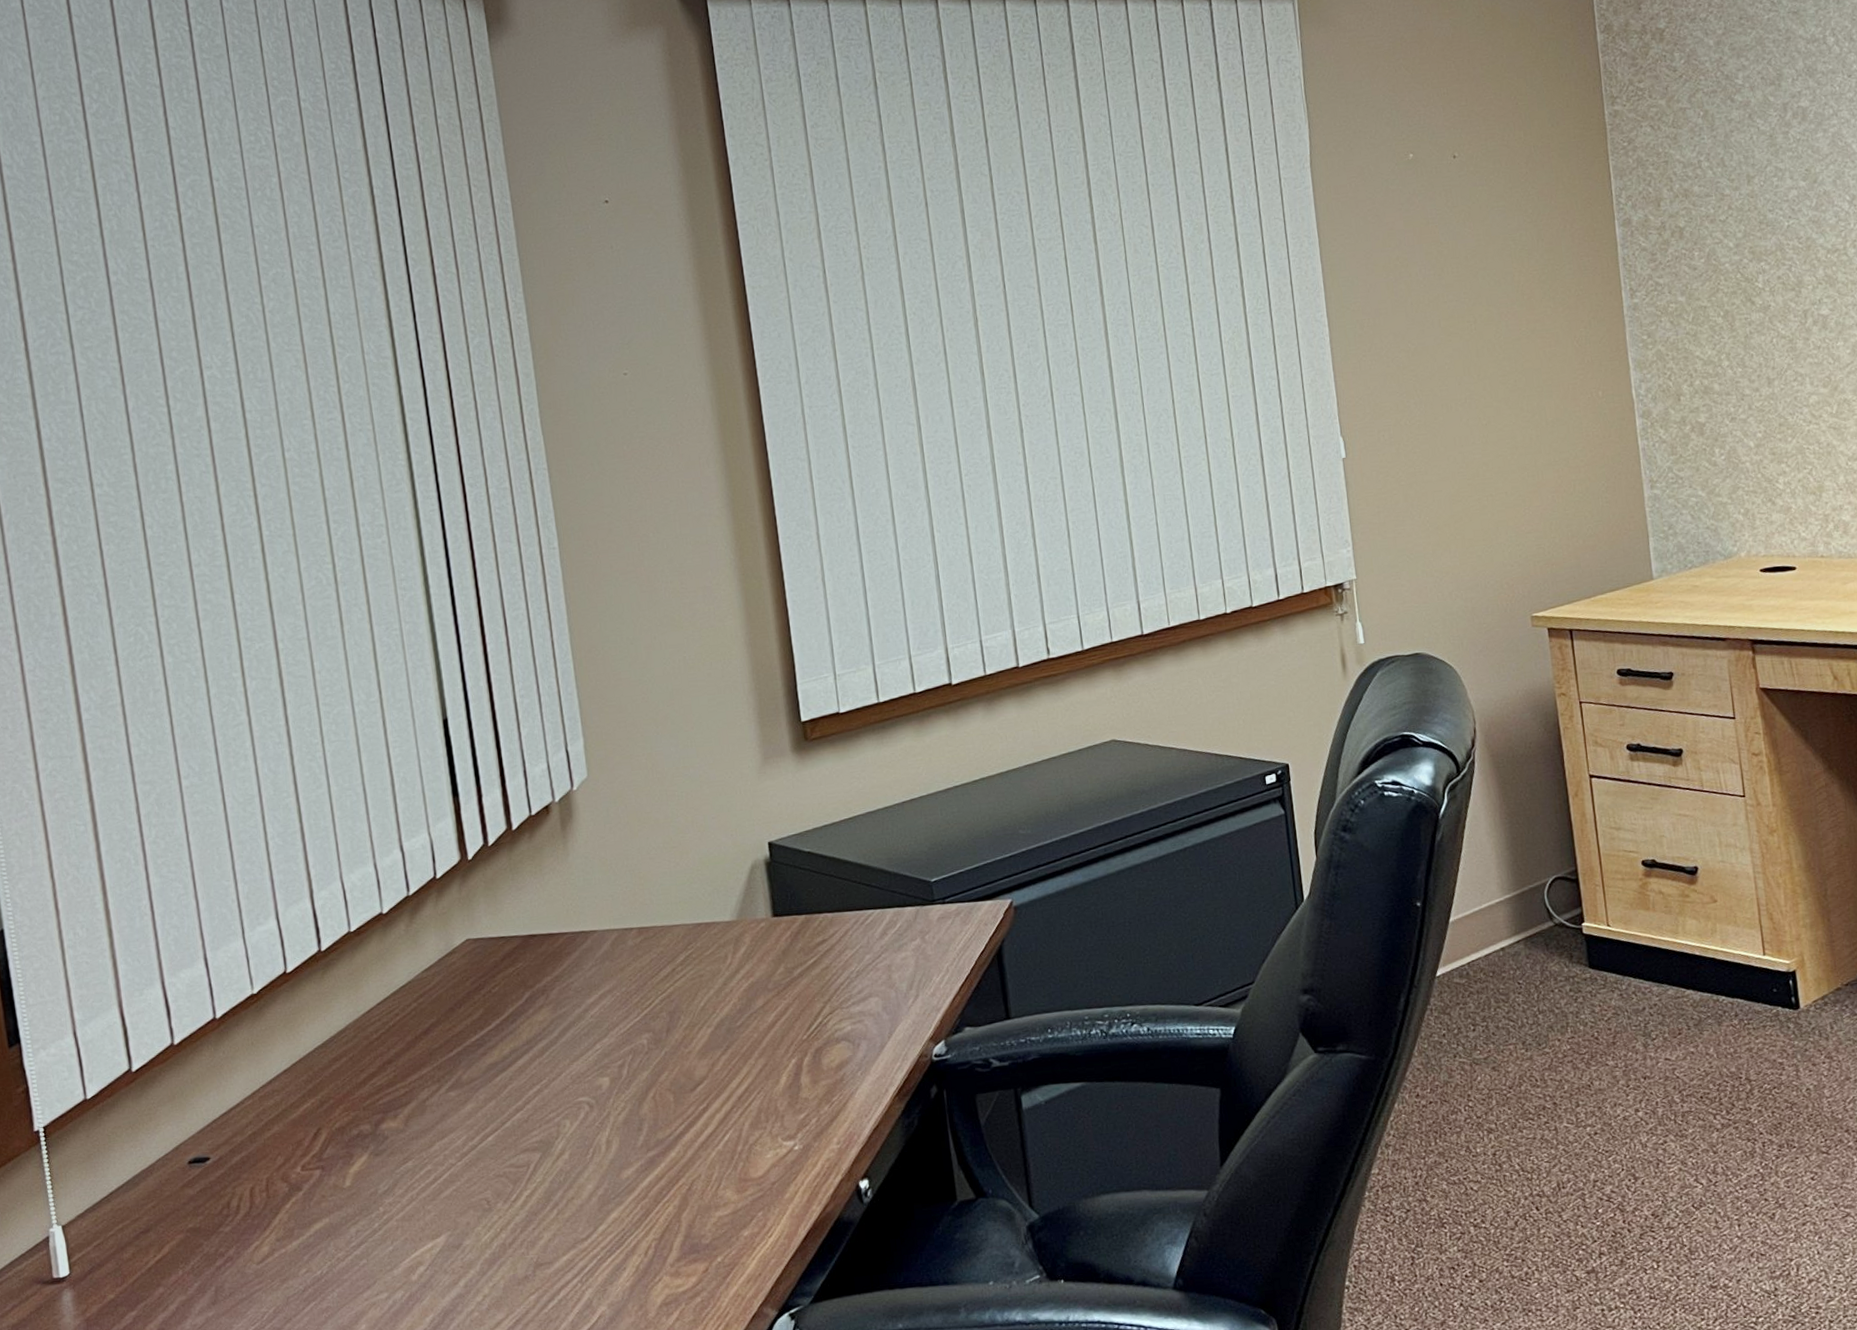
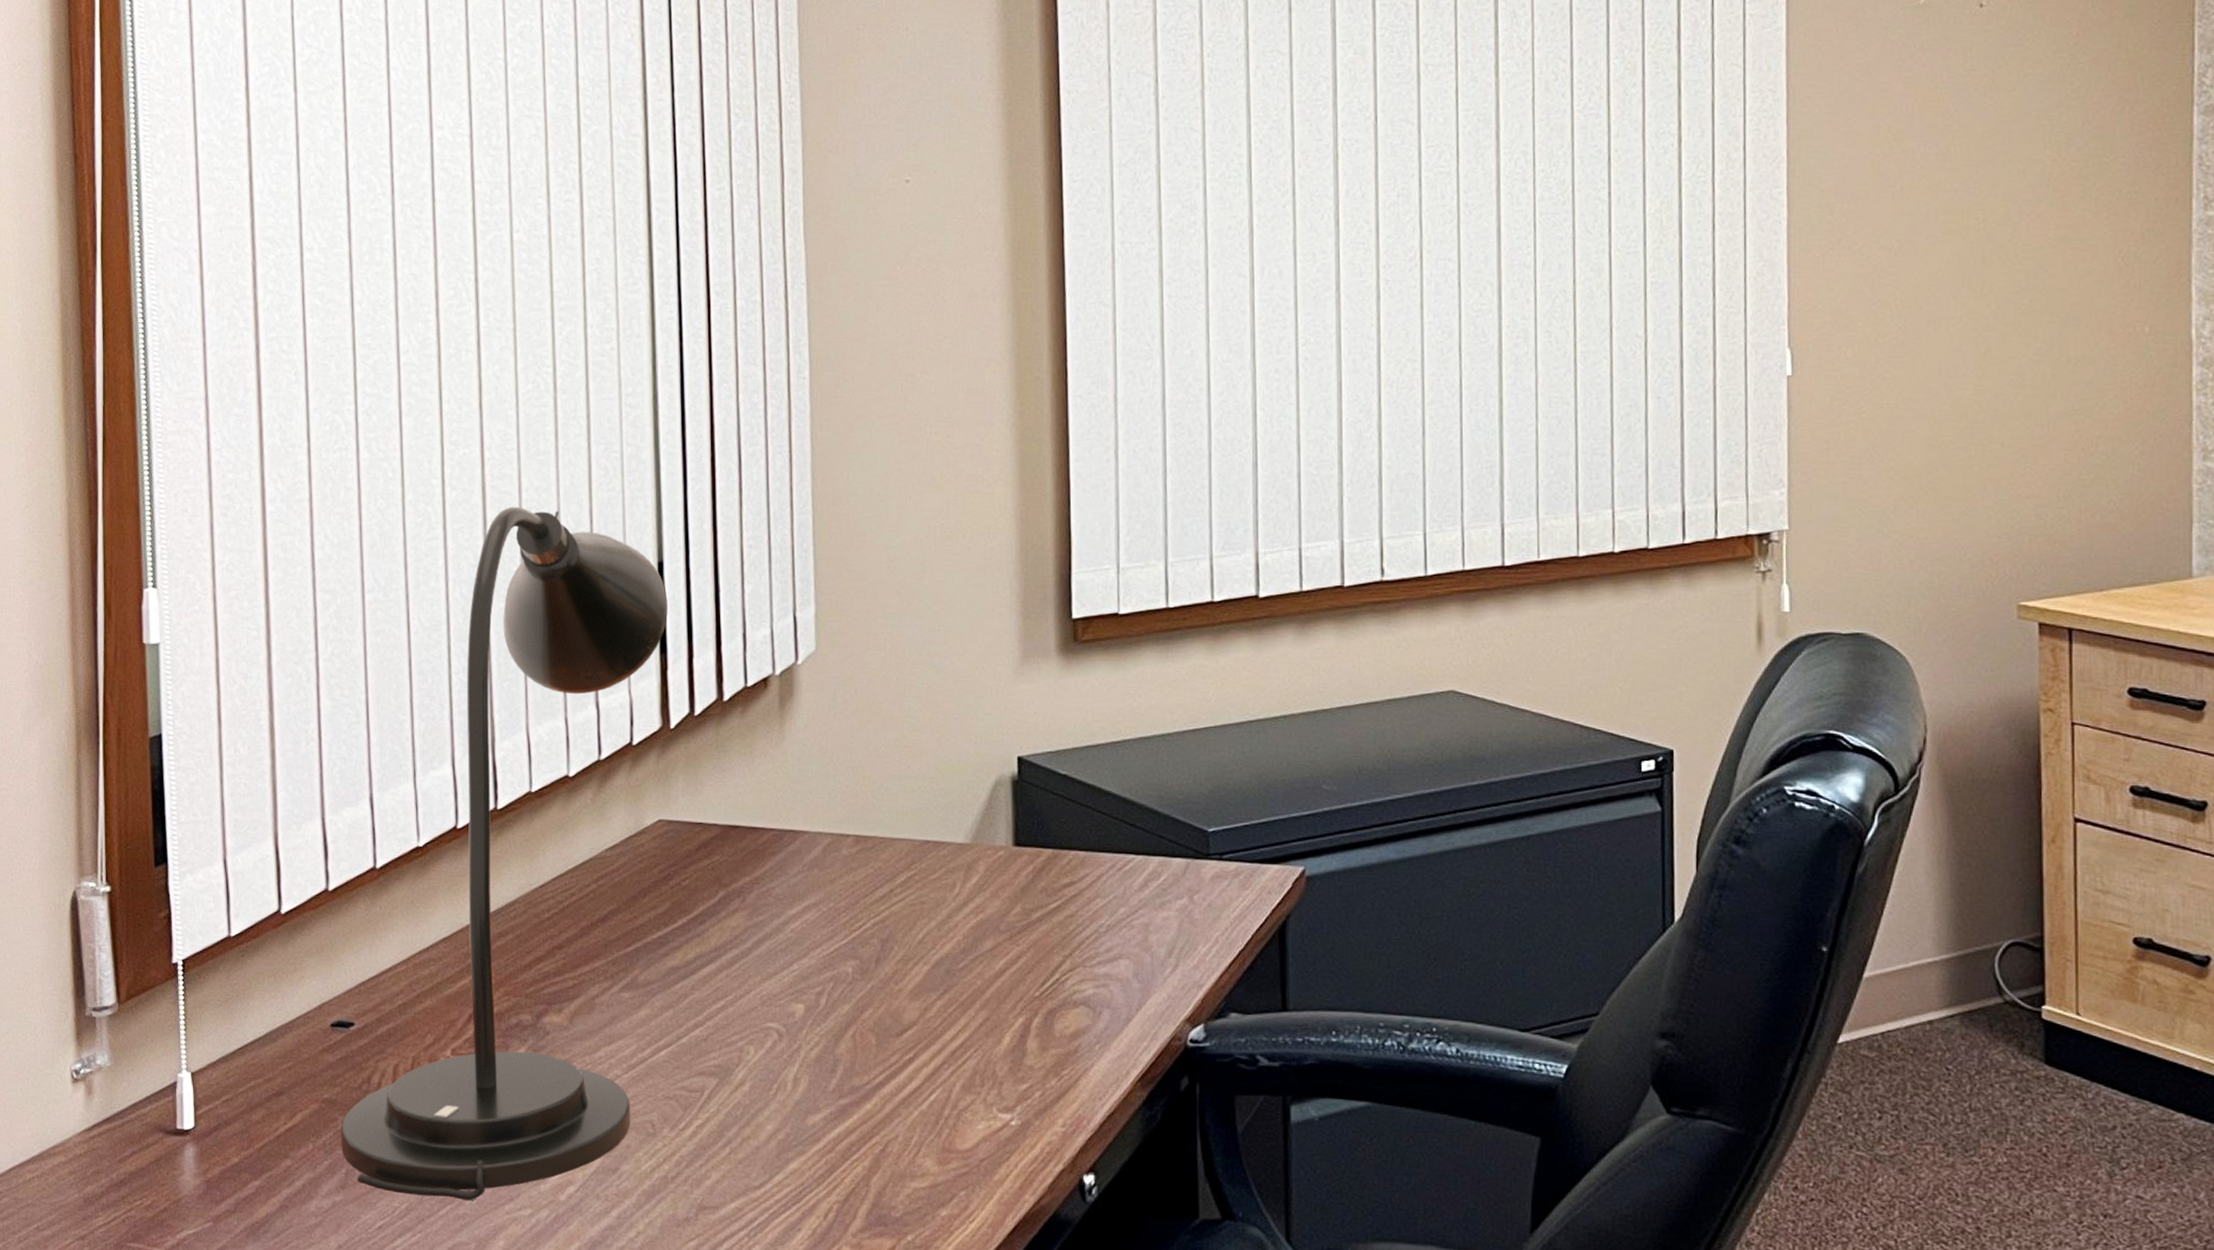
desk lamp: none [206,686,468,1300] -> present [340,506,668,1201]

